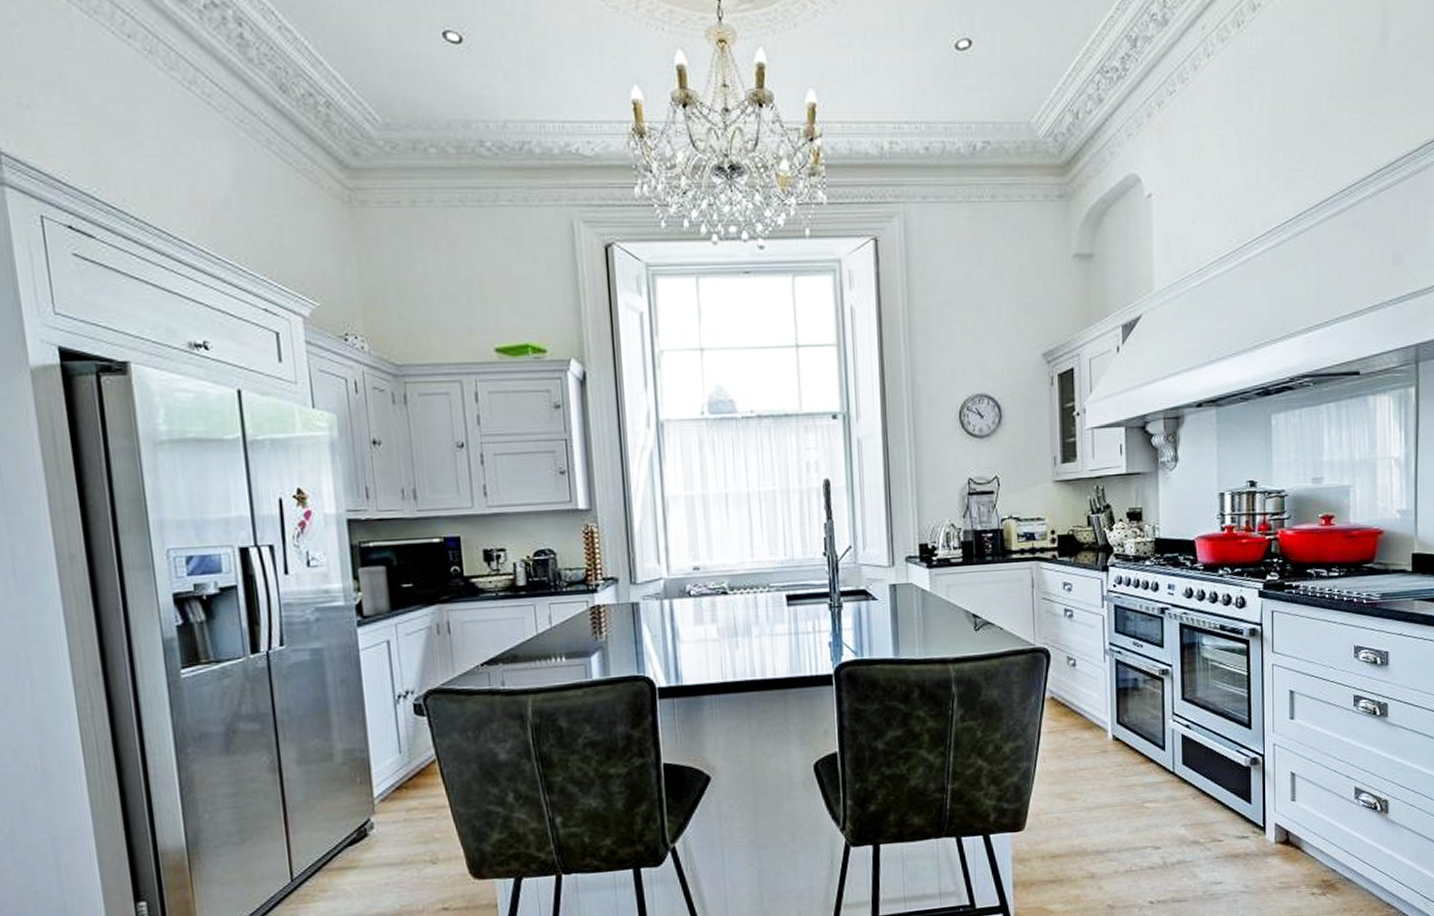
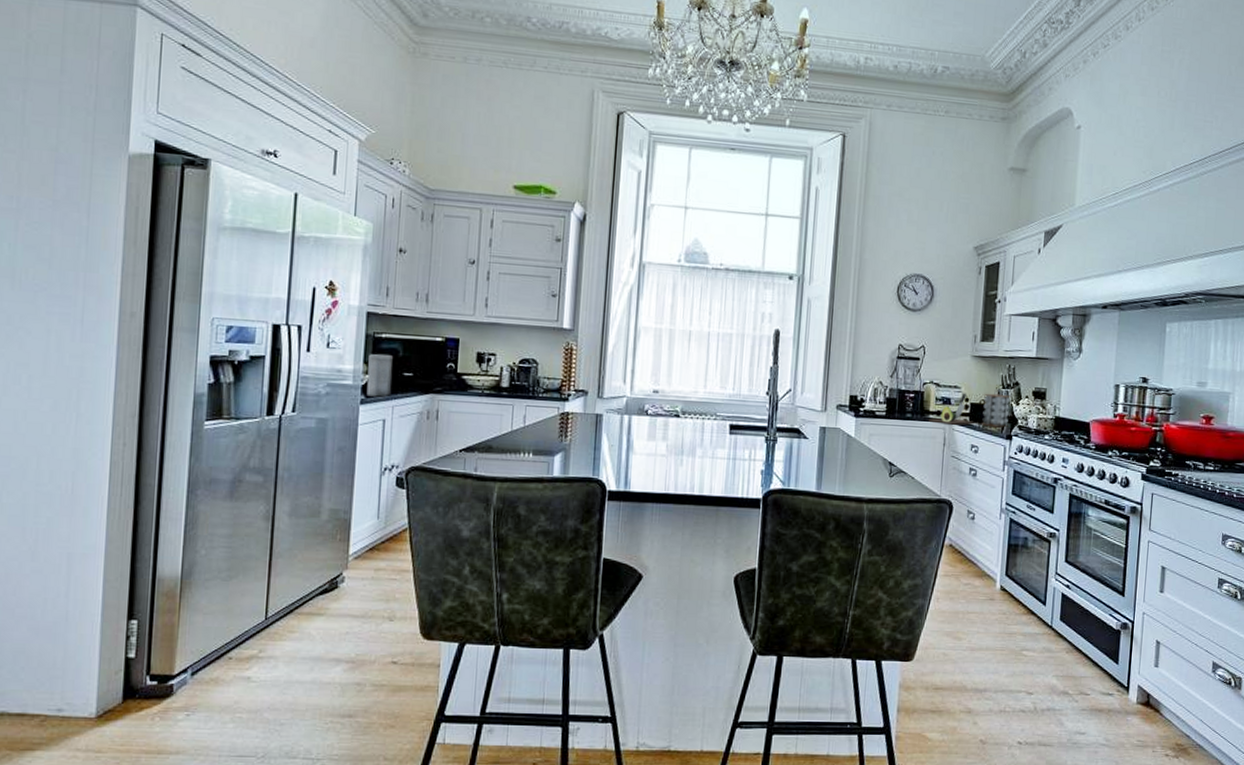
knife: none [1011,524,1064,565] -> present [927,393,974,426]
spice rack: none [1070,515,1104,560] -> present [982,389,1012,428]

